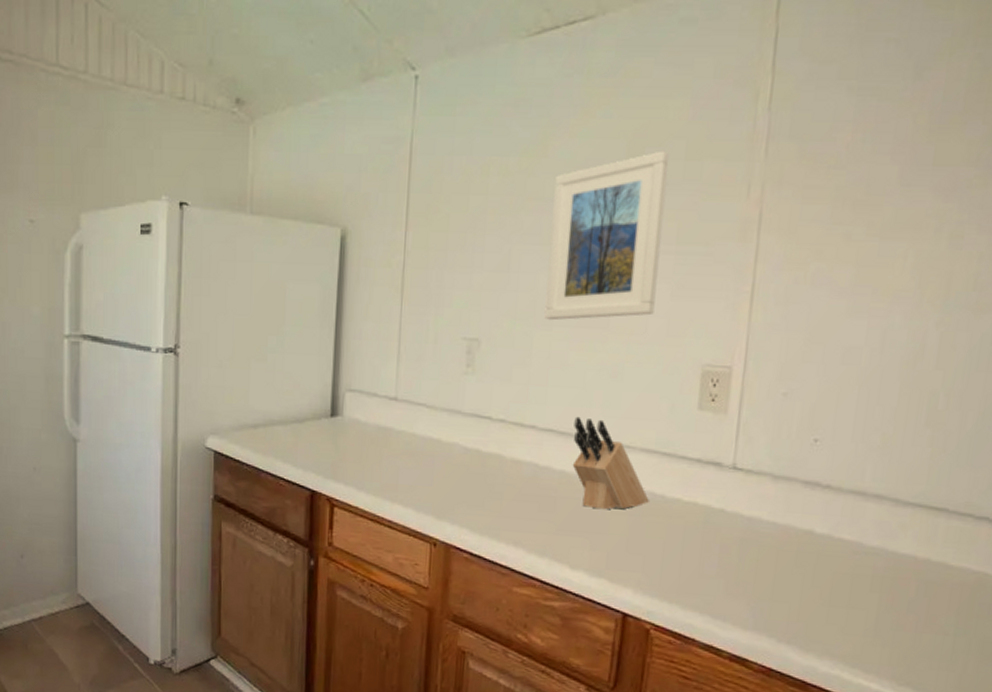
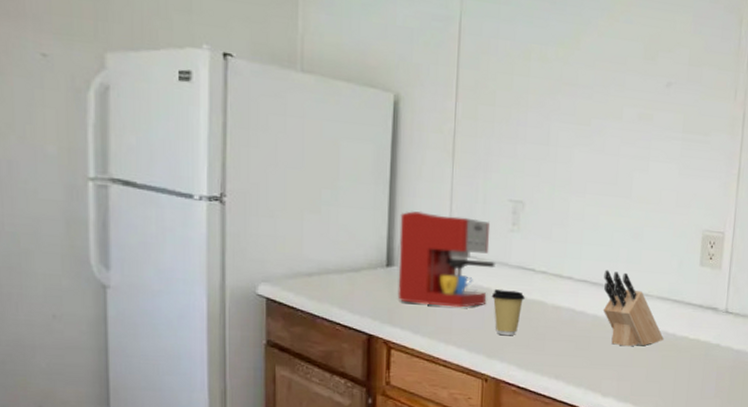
coffee maker: none [342,354,447,462] -> present [398,211,495,308]
coffee cup: none [441,441,480,494] -> present [491,289,525,335]
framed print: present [544,150,670,321] -> none [579,55,677,189]

